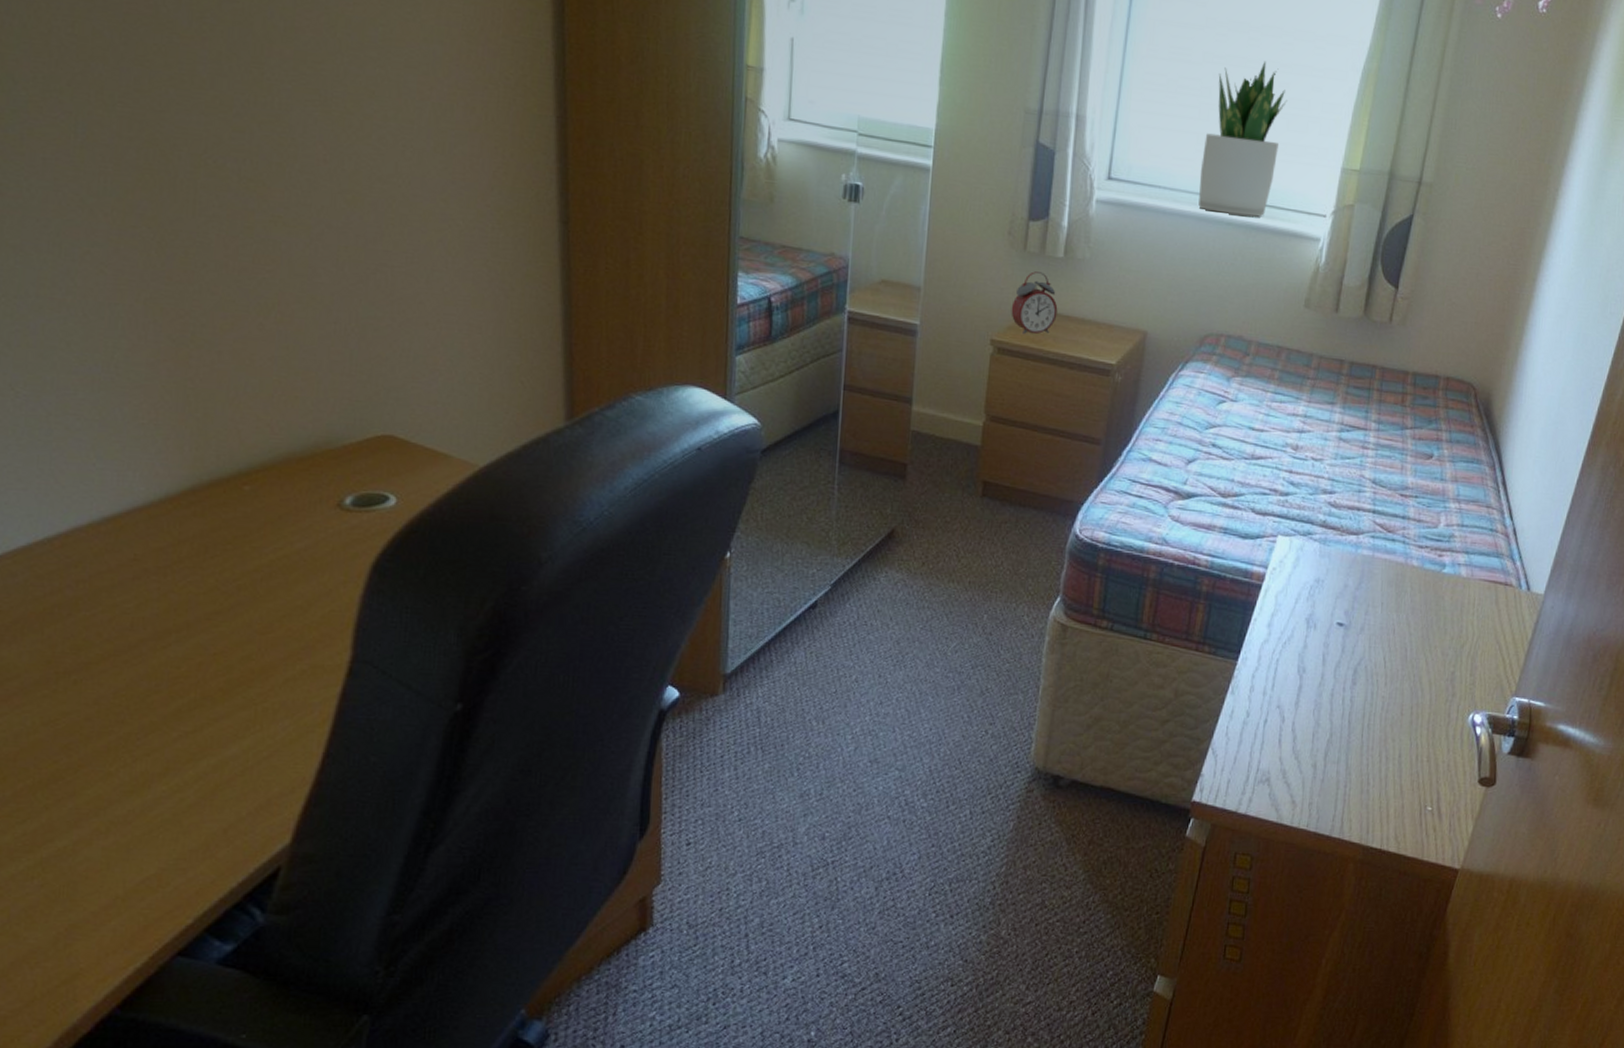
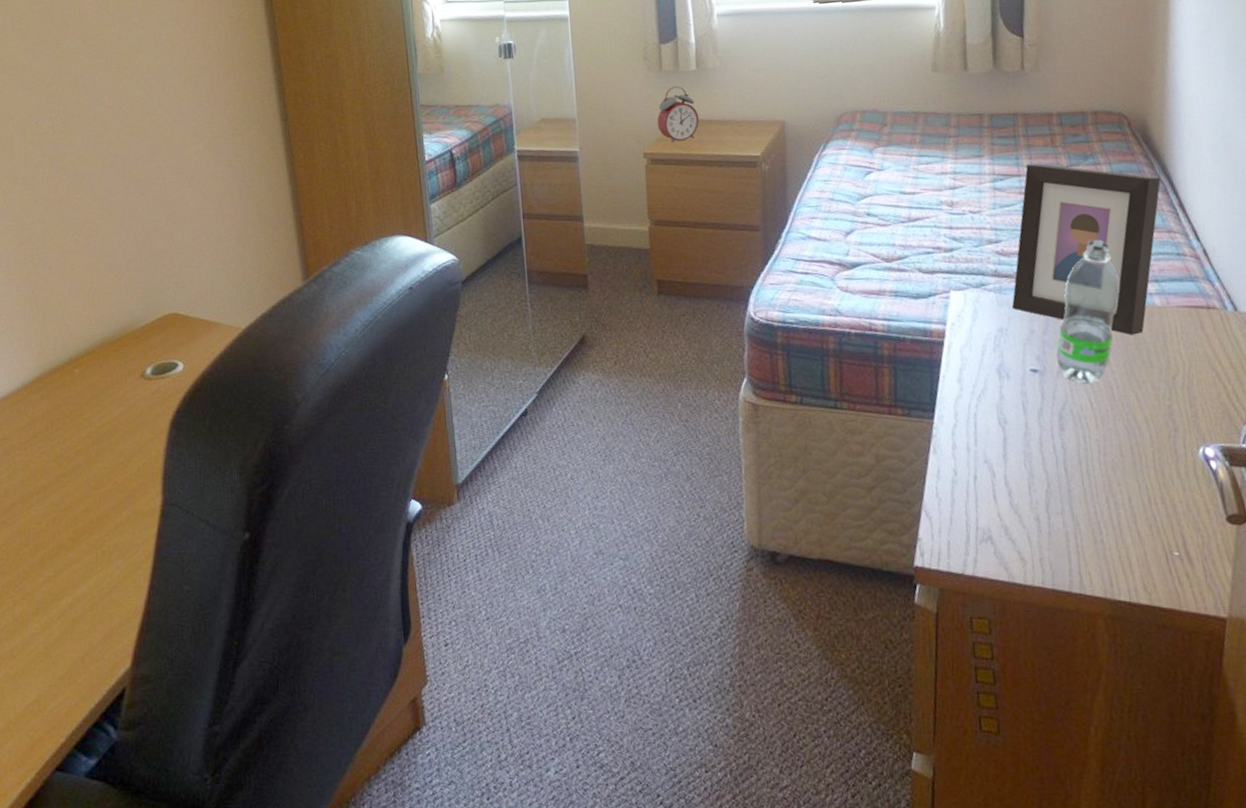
picture frame: none [1333,420,1492,602] -> present [1012,164,1161,336]
bottle: none [1361,504,1435,644] -> present [1056,239,1120,385]

